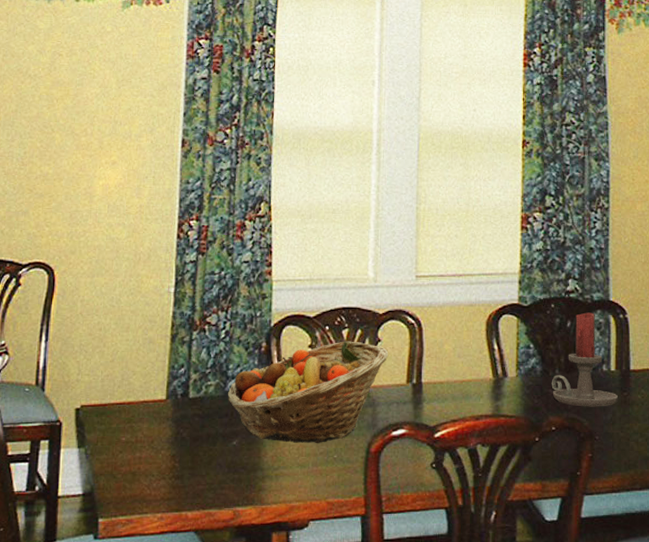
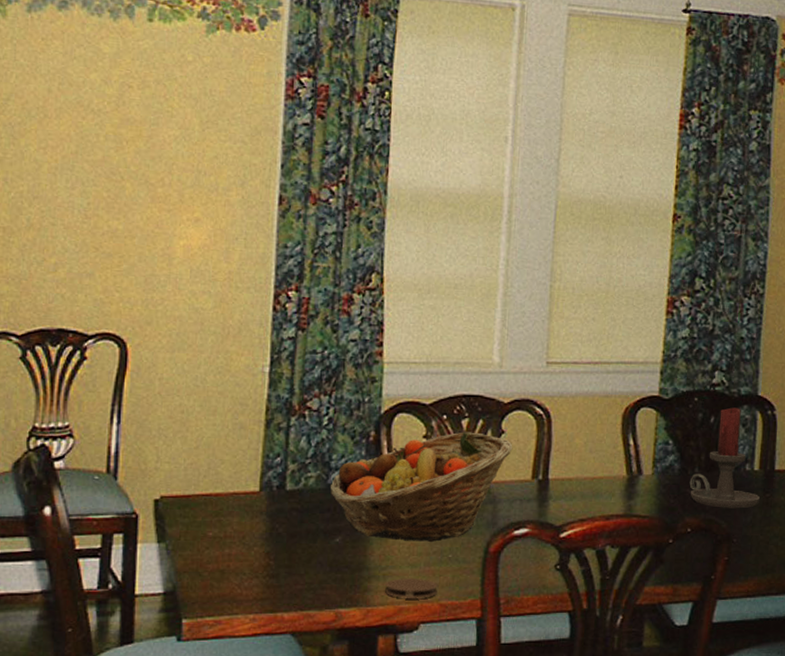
coaster: none [278,478,325,498] -> present [385,578,438,599]

